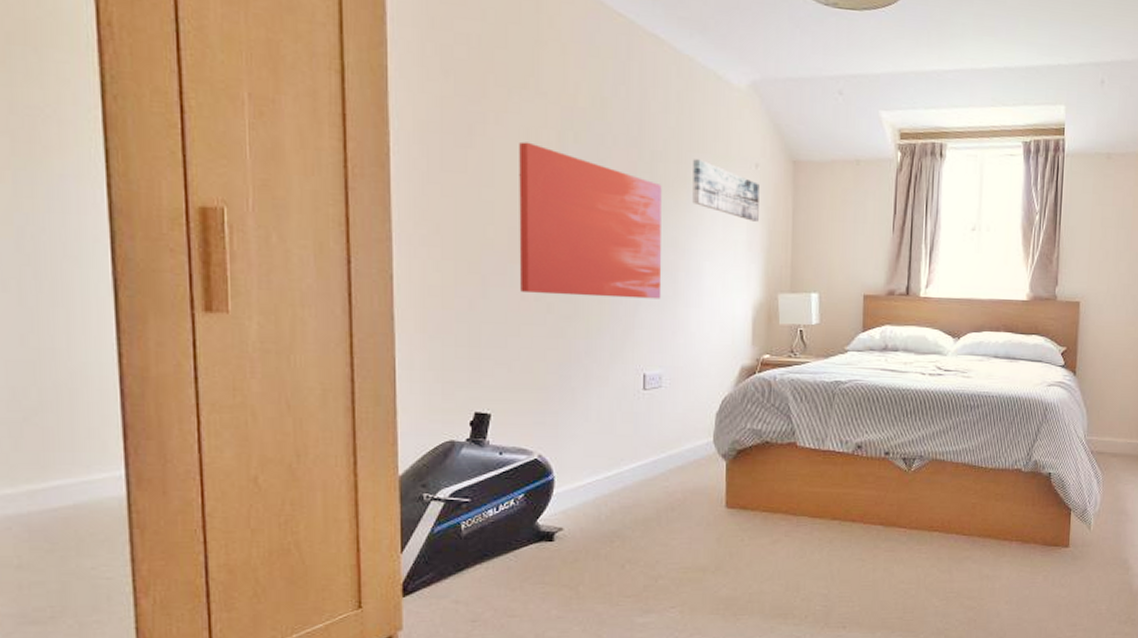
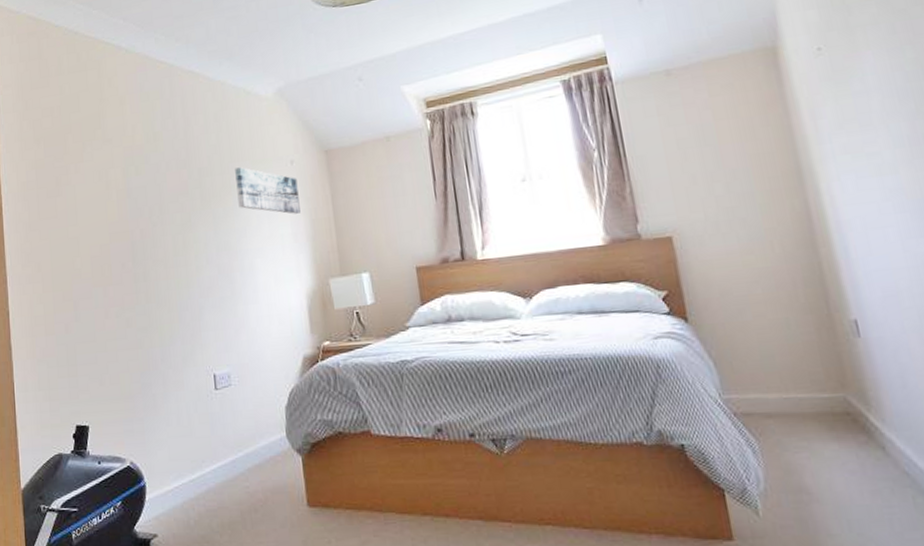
wall art: present [519,141,662,299] -> none [94,182,222,311]

